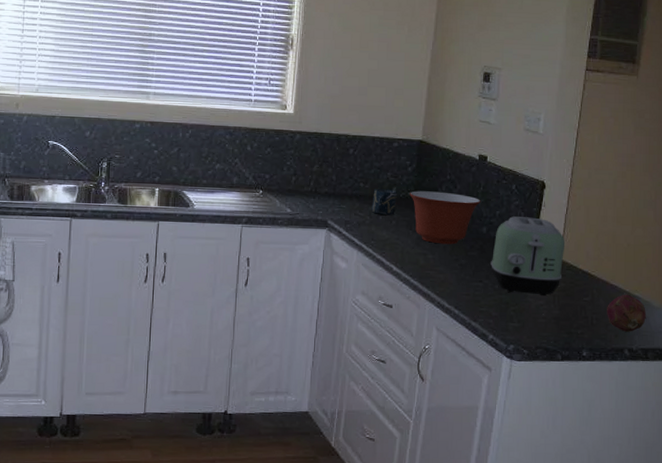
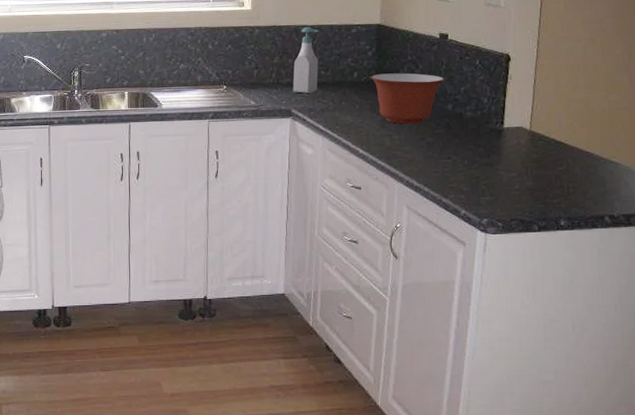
soap bottle: none [330,136,361,205] -> present [293,26,319,93]
cup: present [371,189,397,216] -> none [334,75,359,101]
toaster: present [490,216,566,295] -> none [458,91,536,168]
fruit: present [607,294,647,332] -> none [583,160,627,199]

